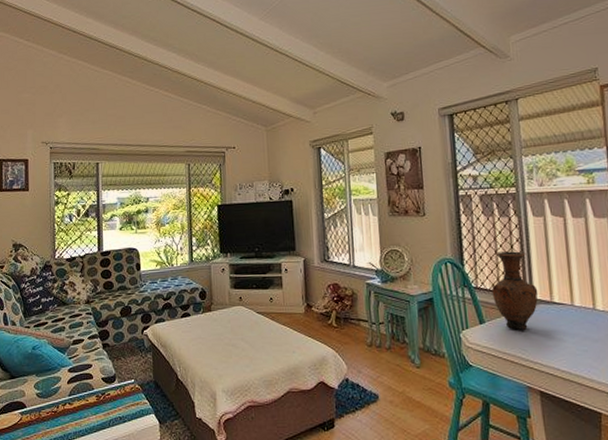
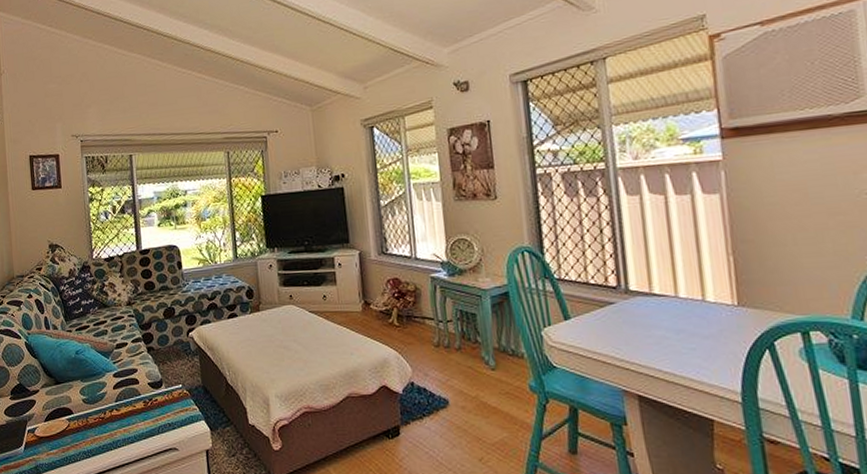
vase: present [492,251,538,330] -> none [578,236,635,326]

